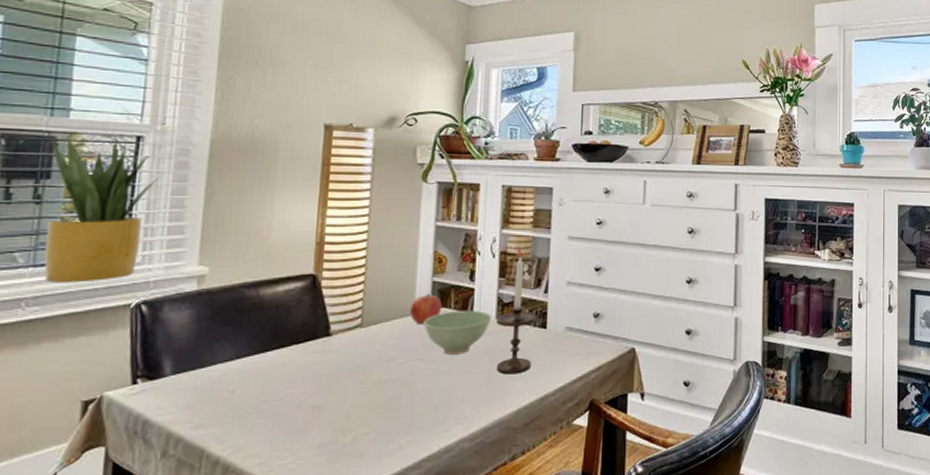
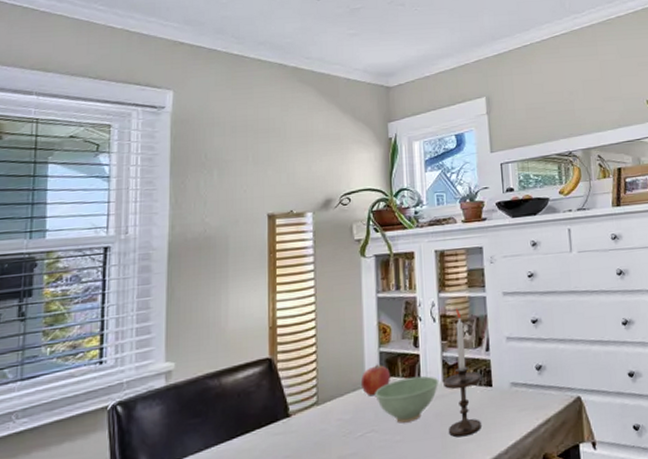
planter: present [44,135,163,283] -> none [29,249,129,395]

